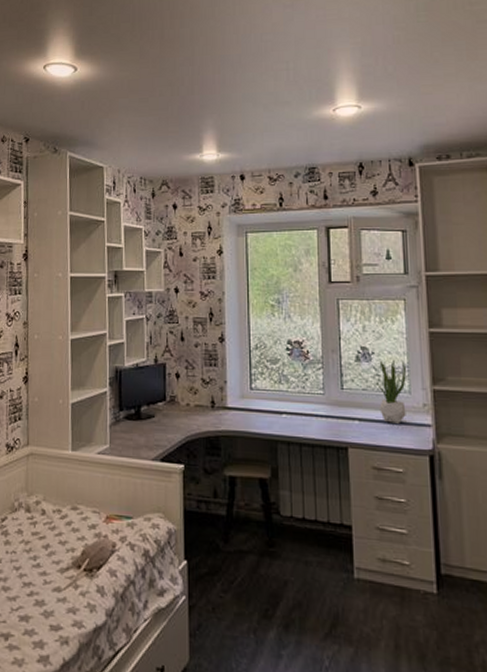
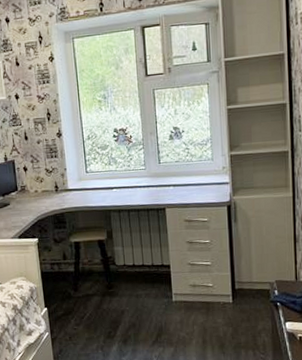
potted plant: present [375,359,406,424] -> none [185,134,210,185]

